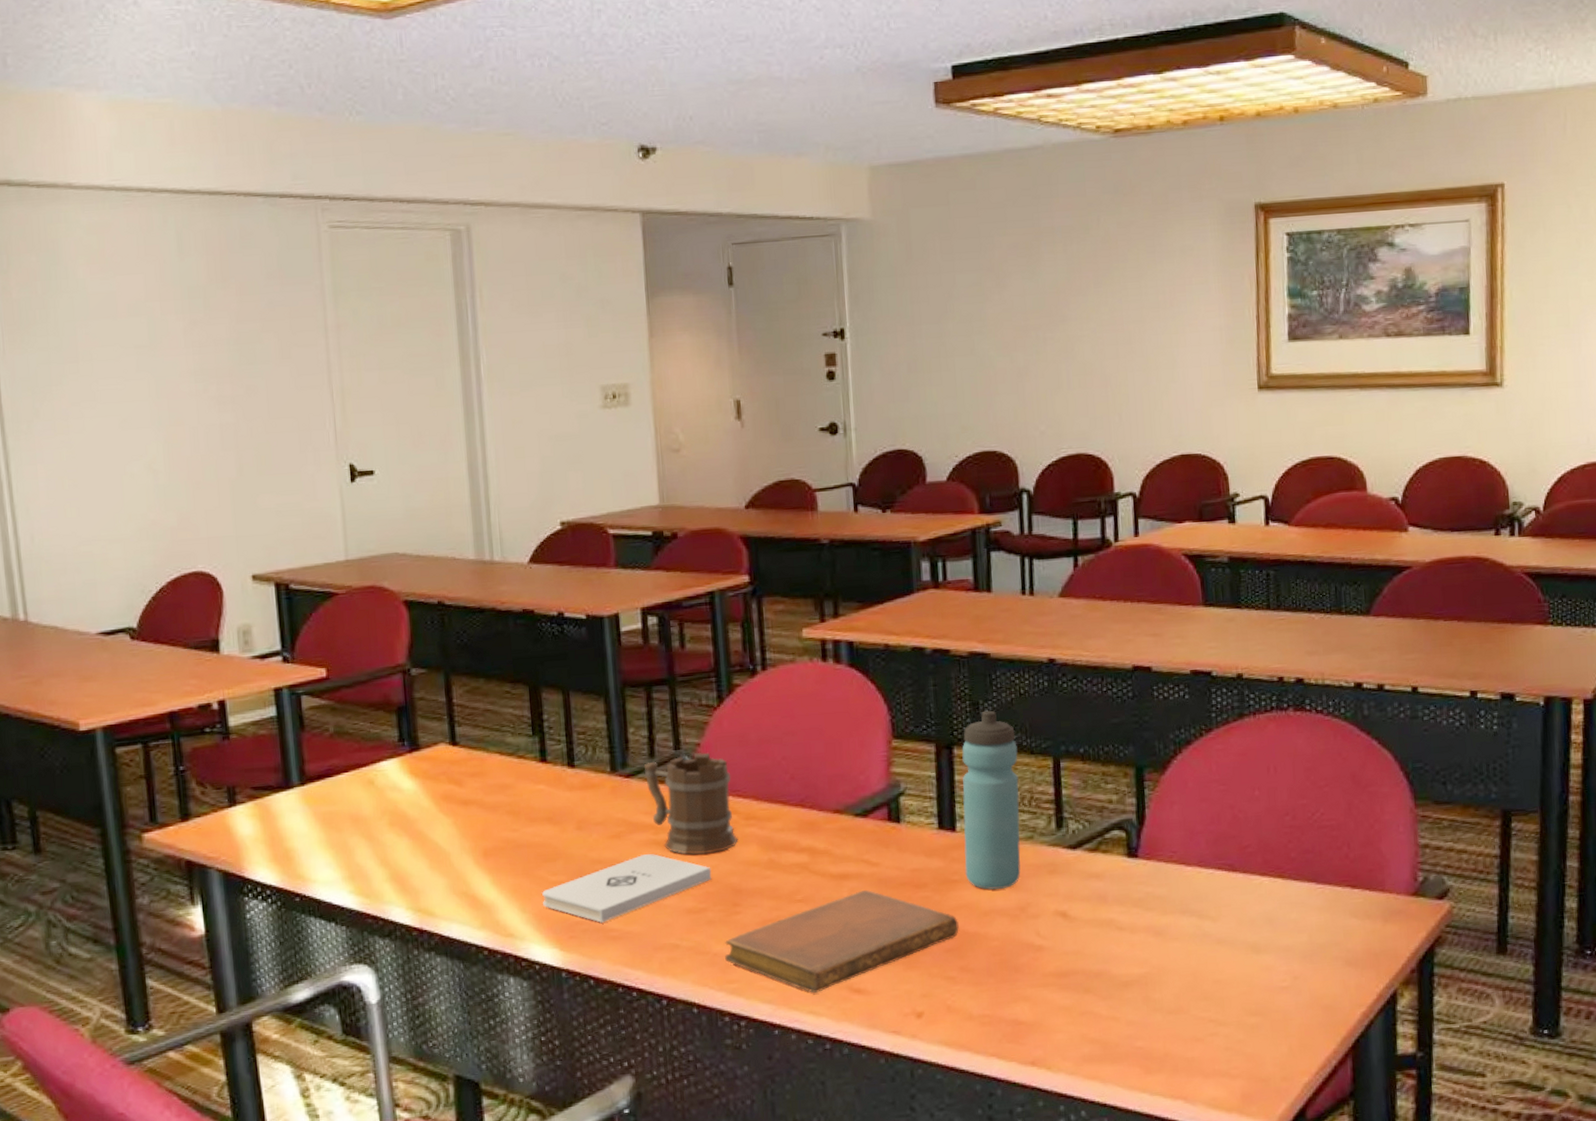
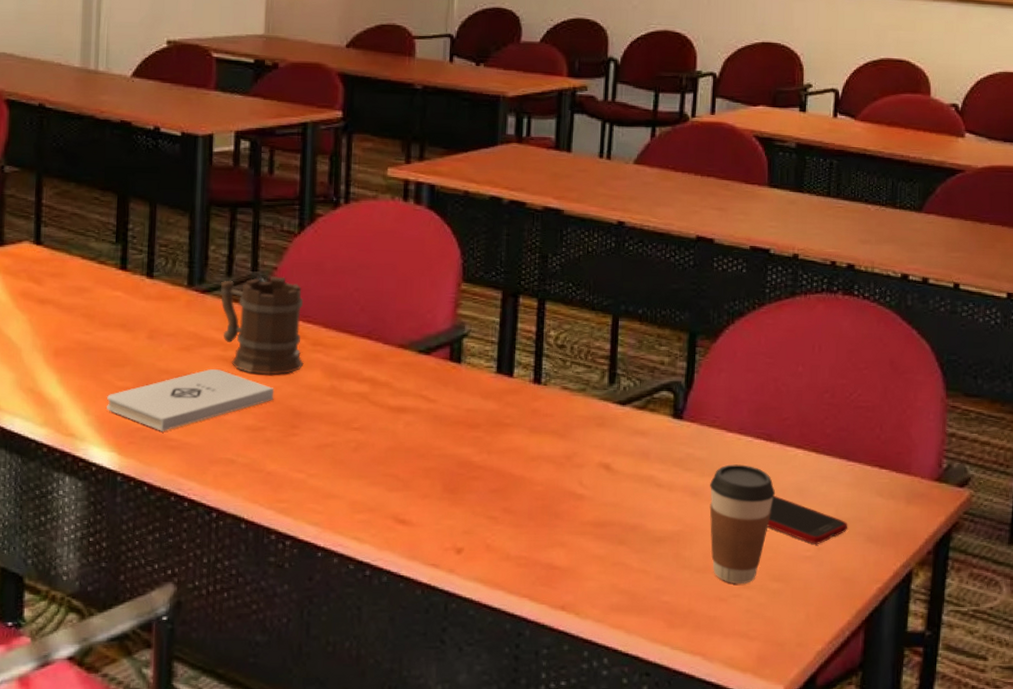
notebook: present [725,890,959,993] -> none [278,425,506,519]
water bottle: present [962,710,1021,890] -> none [517,264,580,436]
coffee cup: none [1173,898,1244,1022] -> present [709,464,776,583]
cell phone: none [1238,926,1324,974] -> present [767,495,848,544]

